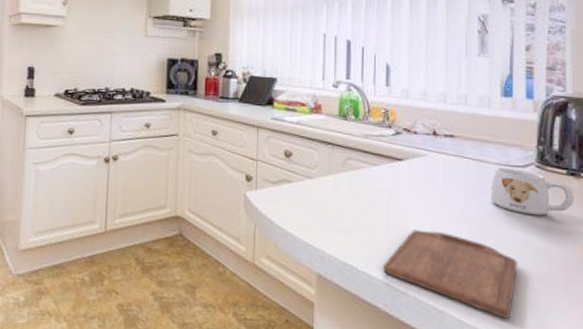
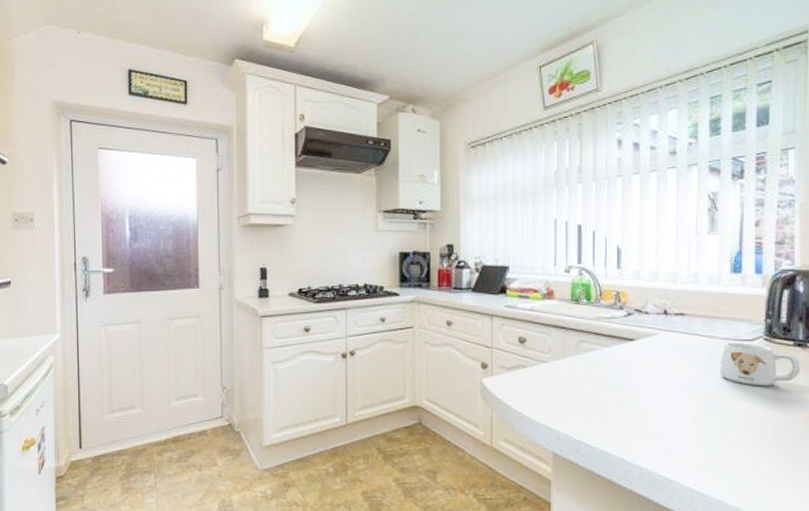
cutting board: present [383,230,518,319] -> none [617,406,745,485]

